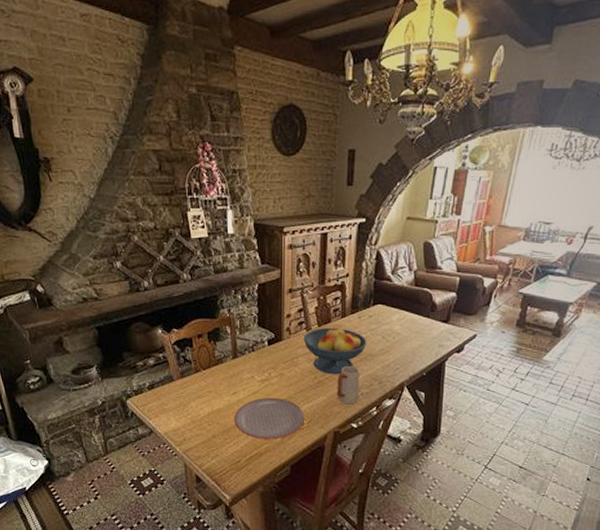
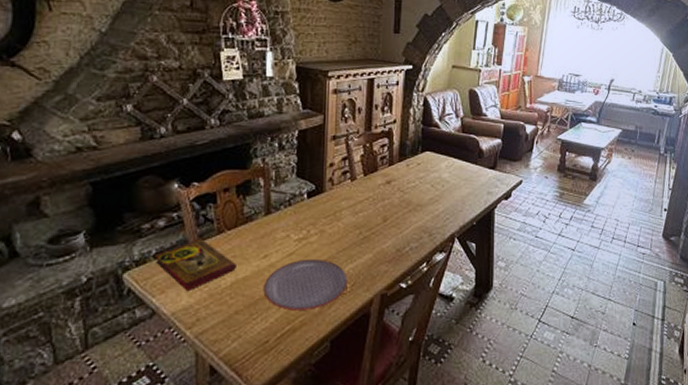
book: none [148,376,211,418] -> present [155,239,236,292]
fruit bowl: present [303,326,367,375] -> none [347,175,416,229]
mug: present [337,365,360,405] -> none [384,217,408,262]

